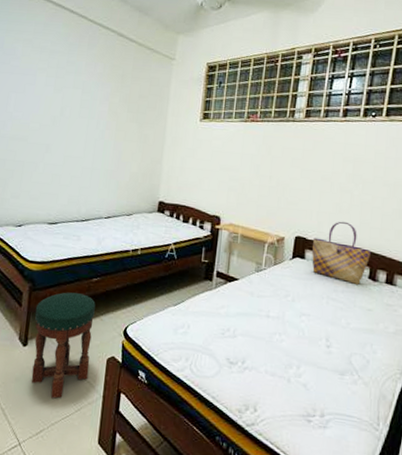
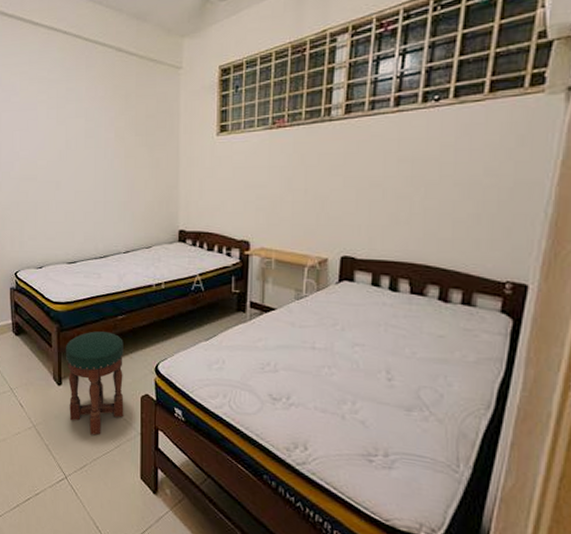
tote bag: present [312,221,371,286] -> none [363,234,440,309]

